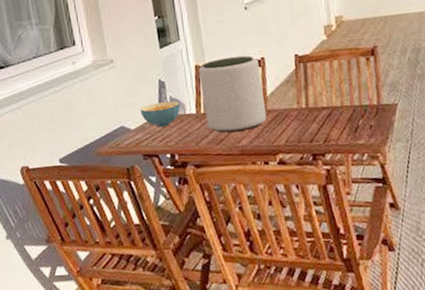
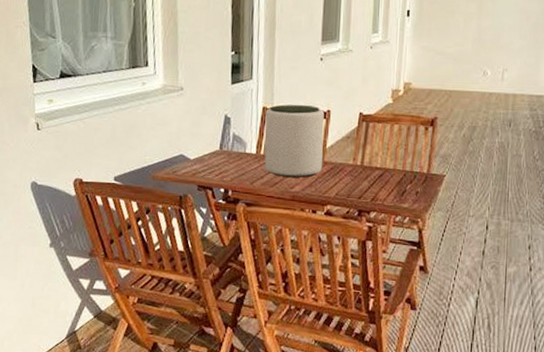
cereal bowl: present [140,101,180,127] -> none [202,137,241,162]

